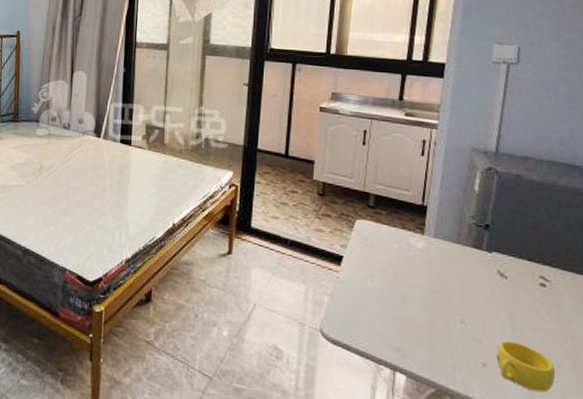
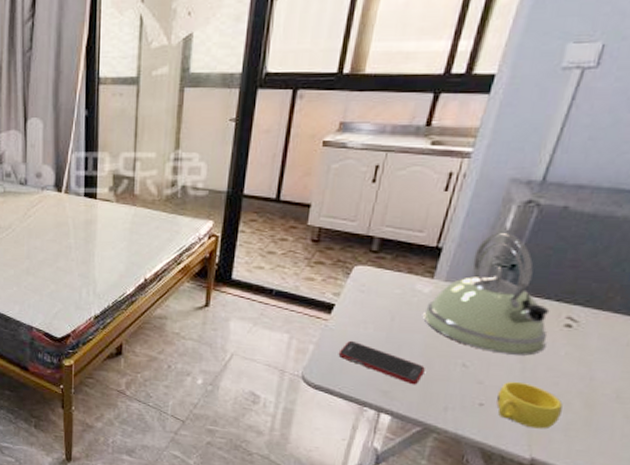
cell phone: none [351,293,429,342] -> present [338,340,425,385]
kettle: none [419,195,528,314] -> present [422,233,550,356]

